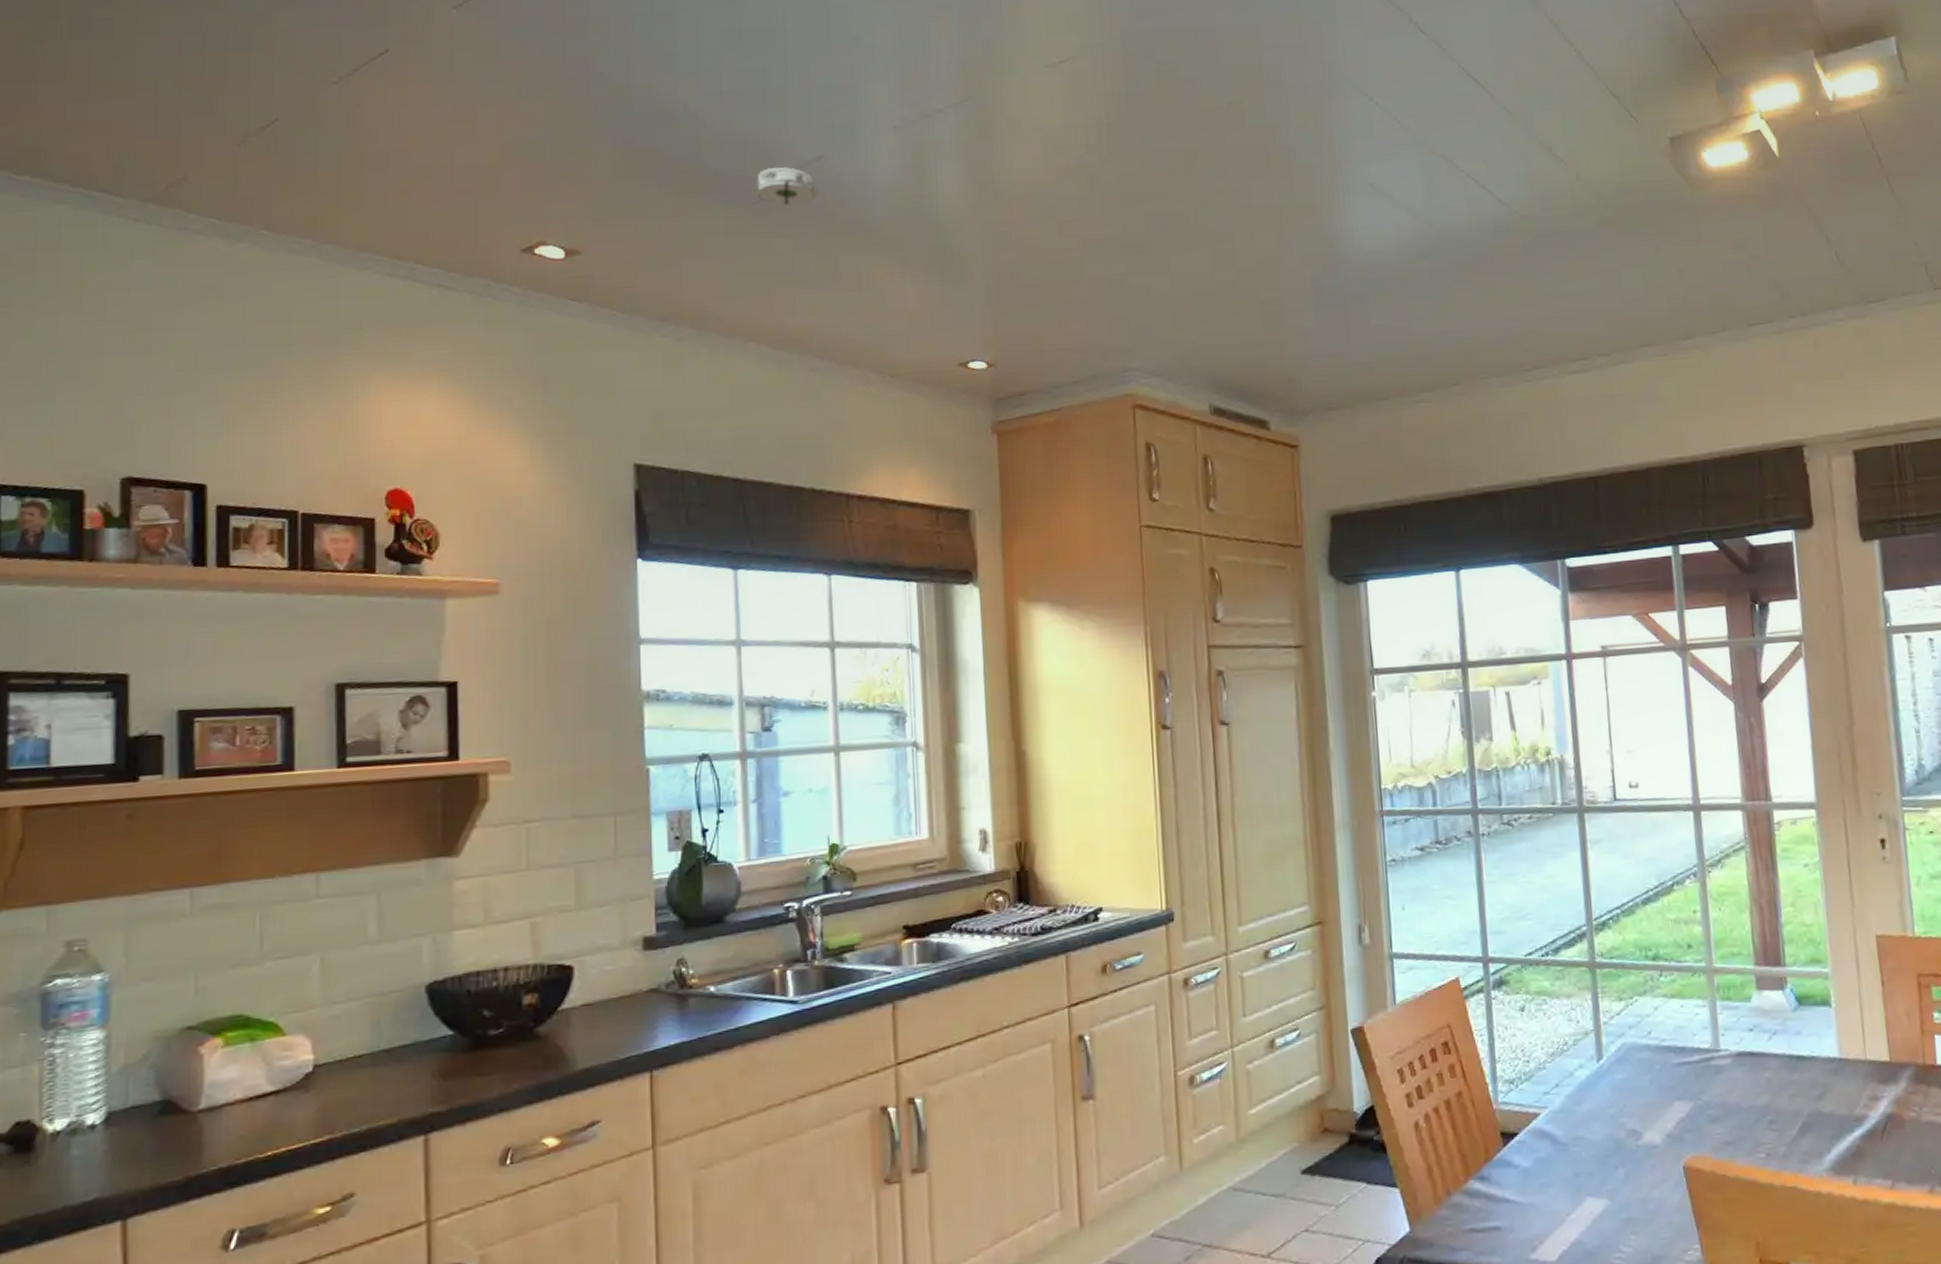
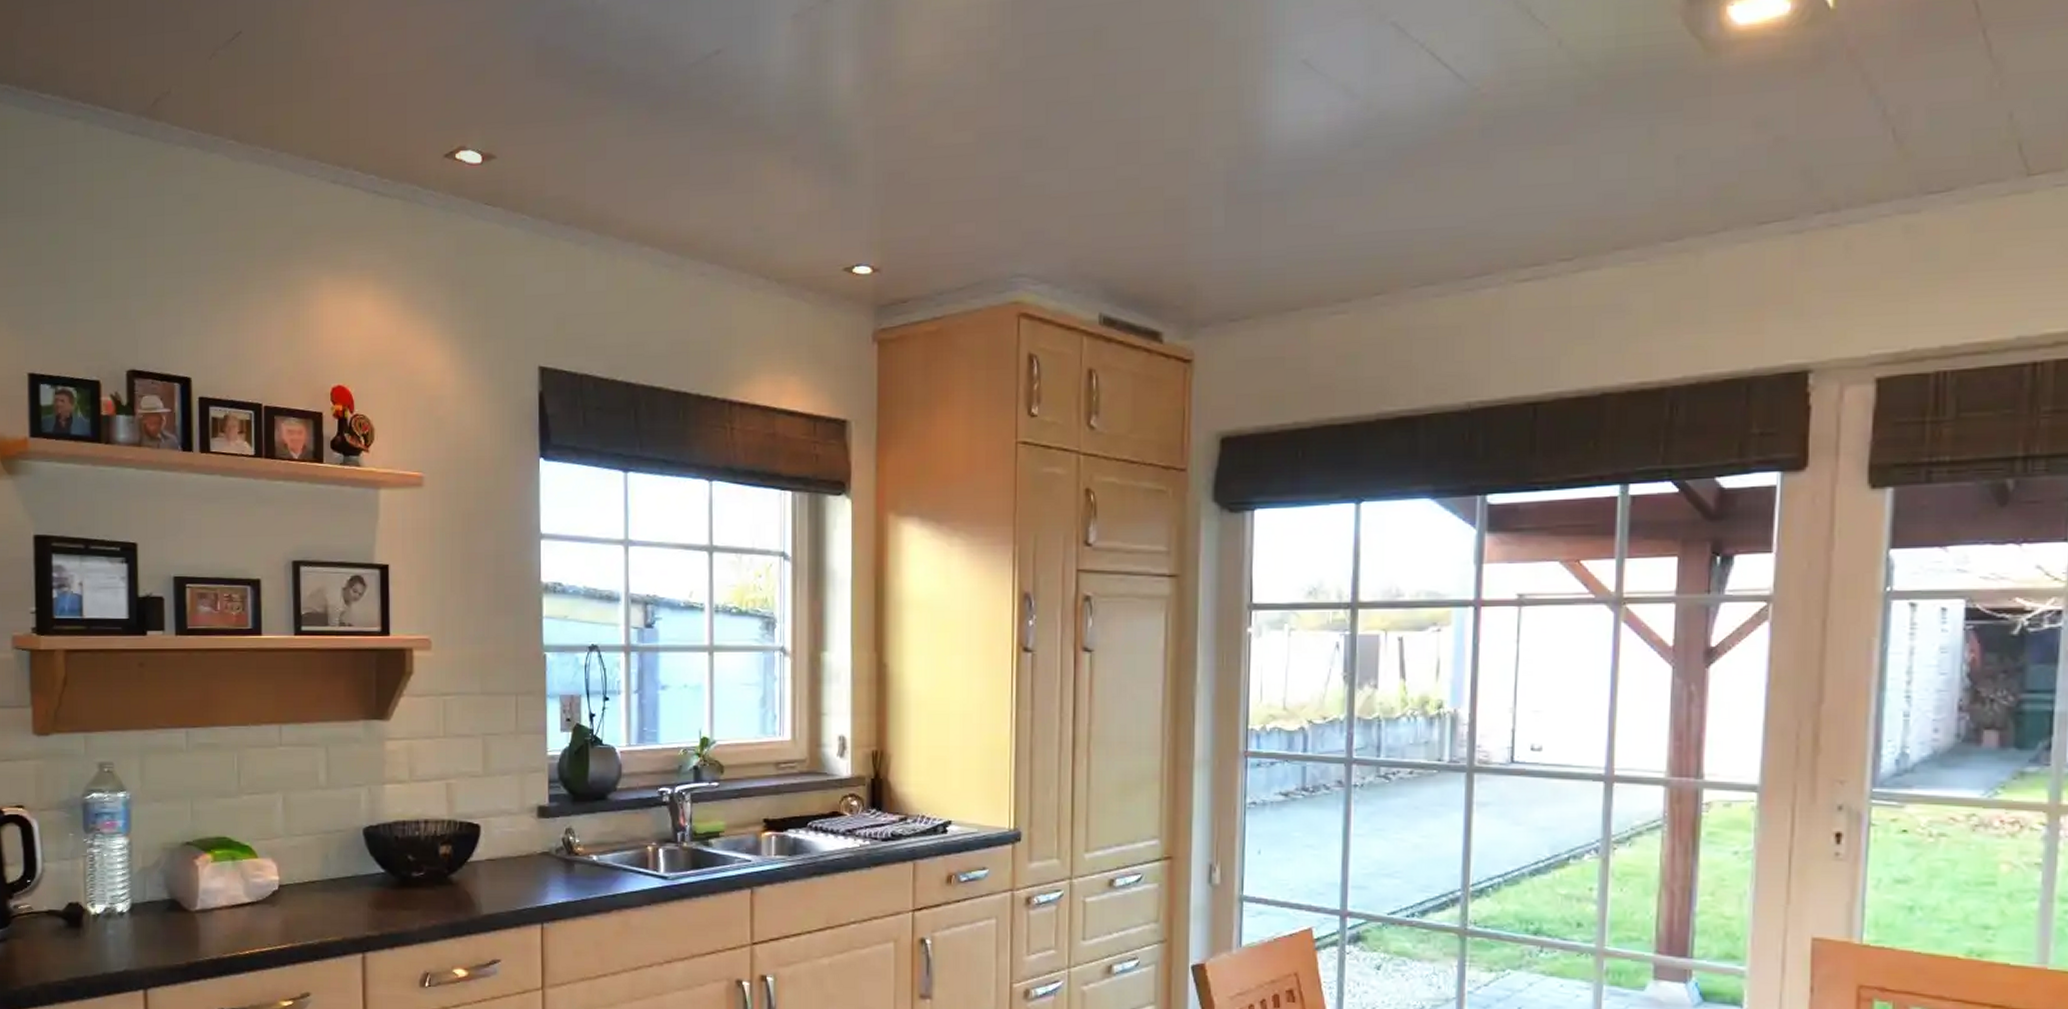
smoke detector: present [750,167,820,205] -> none [651,63,716,103]

